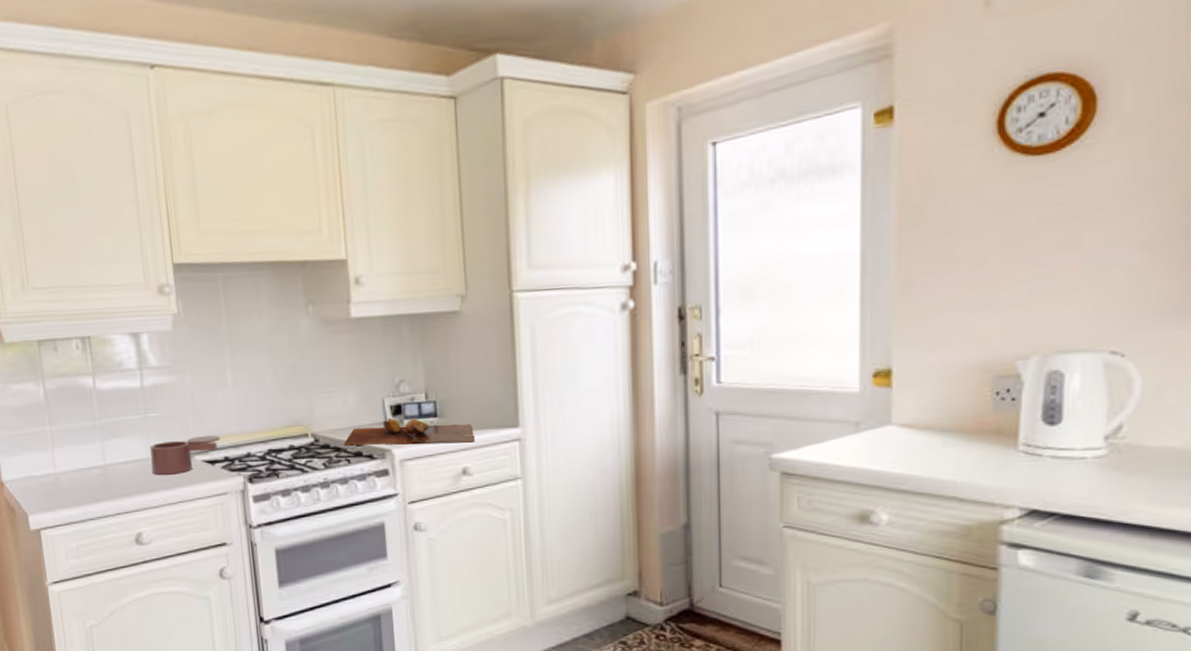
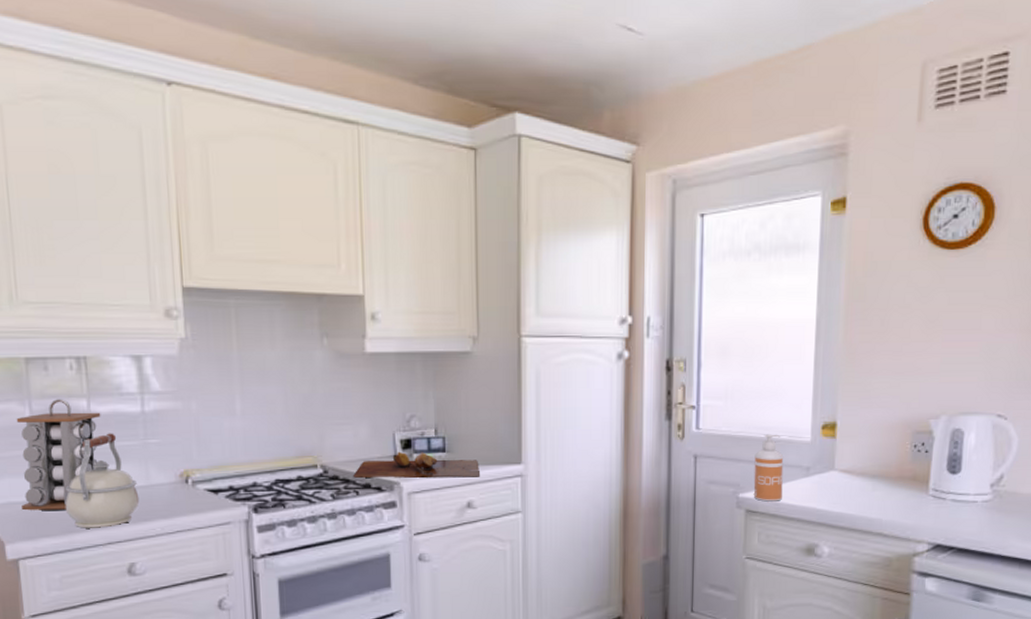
spice rack: none [32,378,106,484] -> present [16,399,101,512]
kettle: none [77,408,143,500] -> present [64,433,140,528]
cooking pot: present [150,435,220,475] -> none [148,464,225,503]
soap dispenser: none [789,385,826,463] -> present [753,434,784,502]

